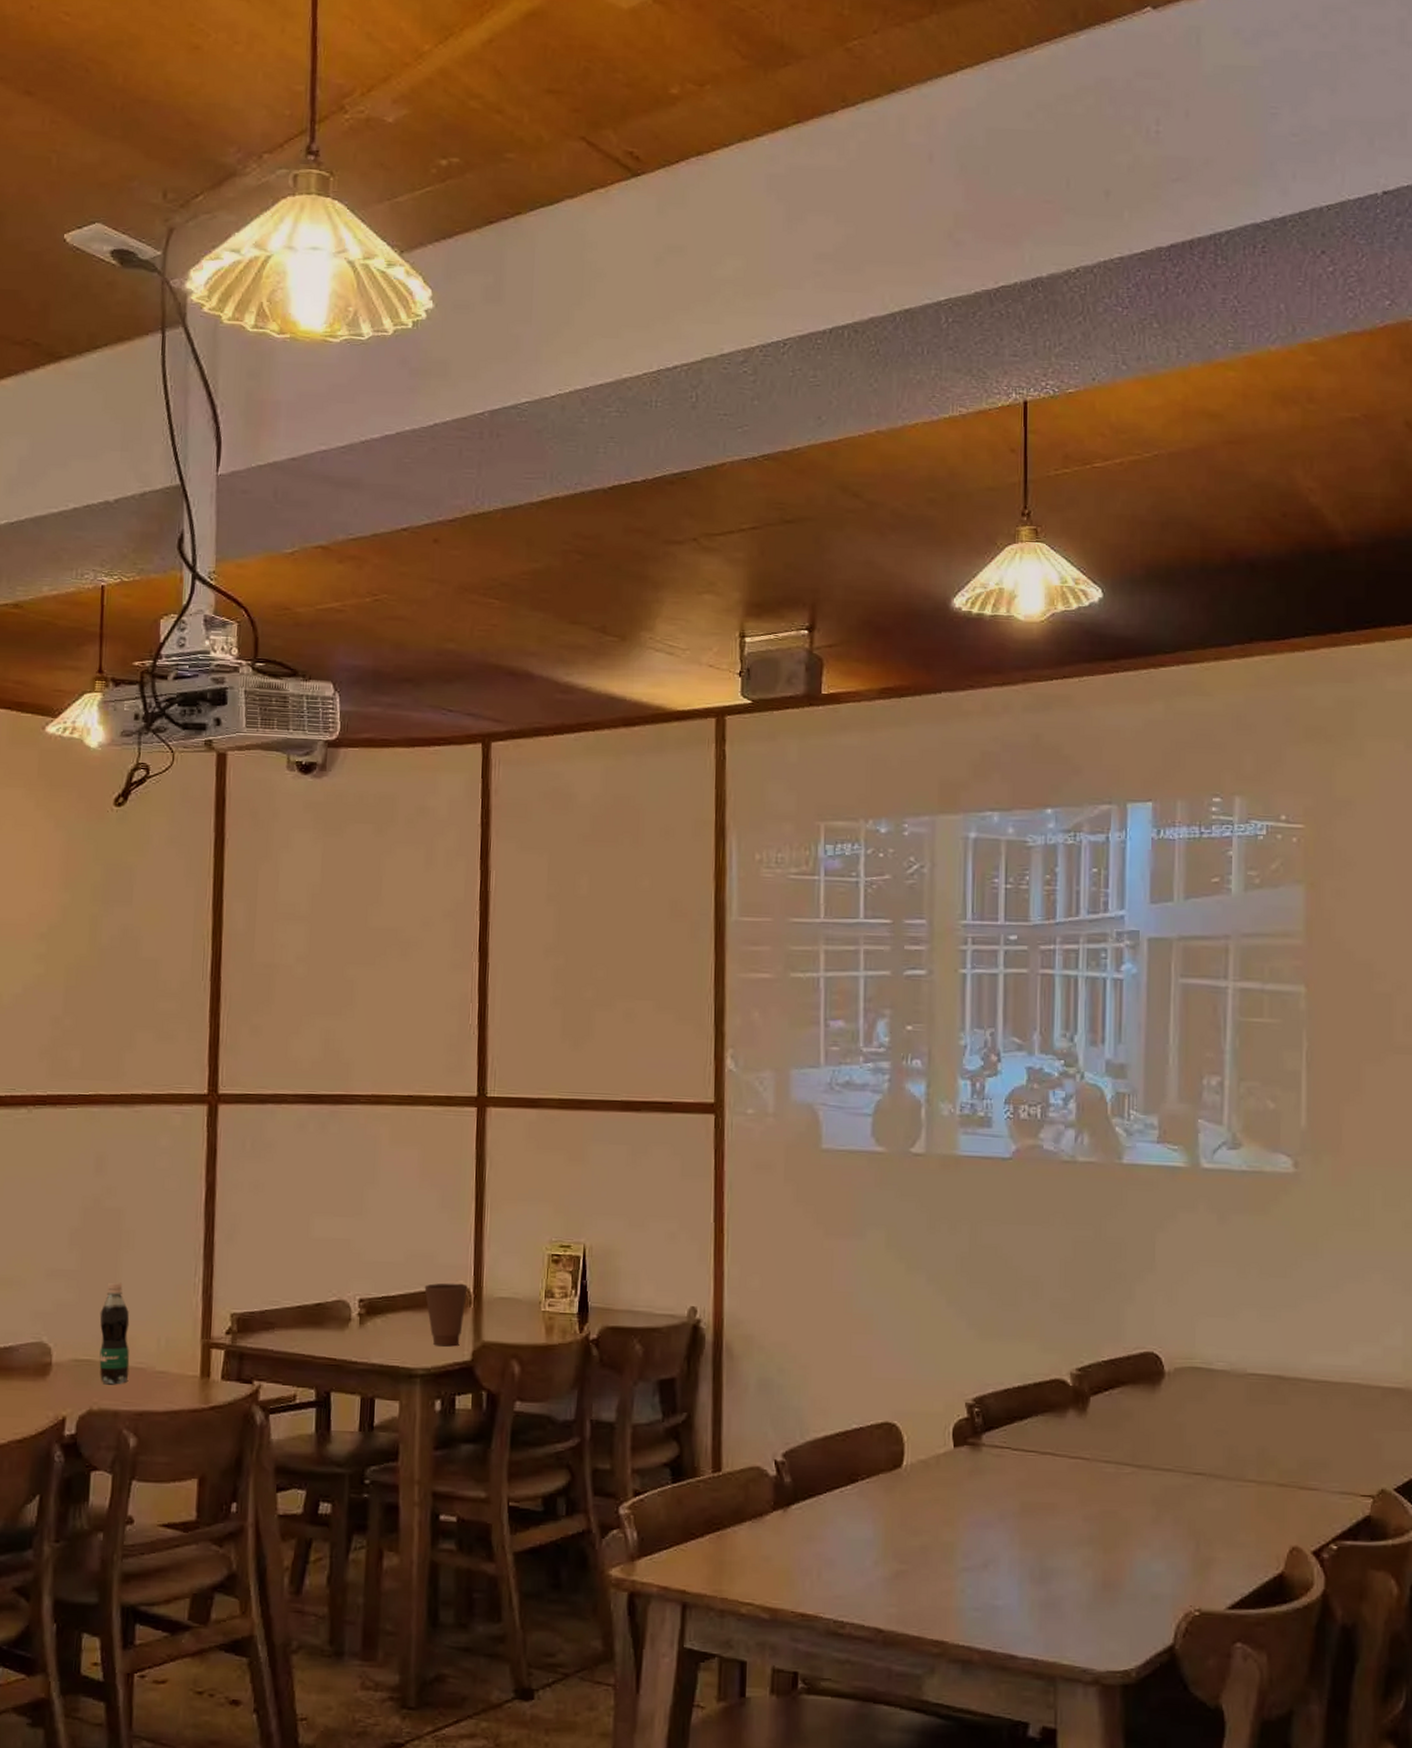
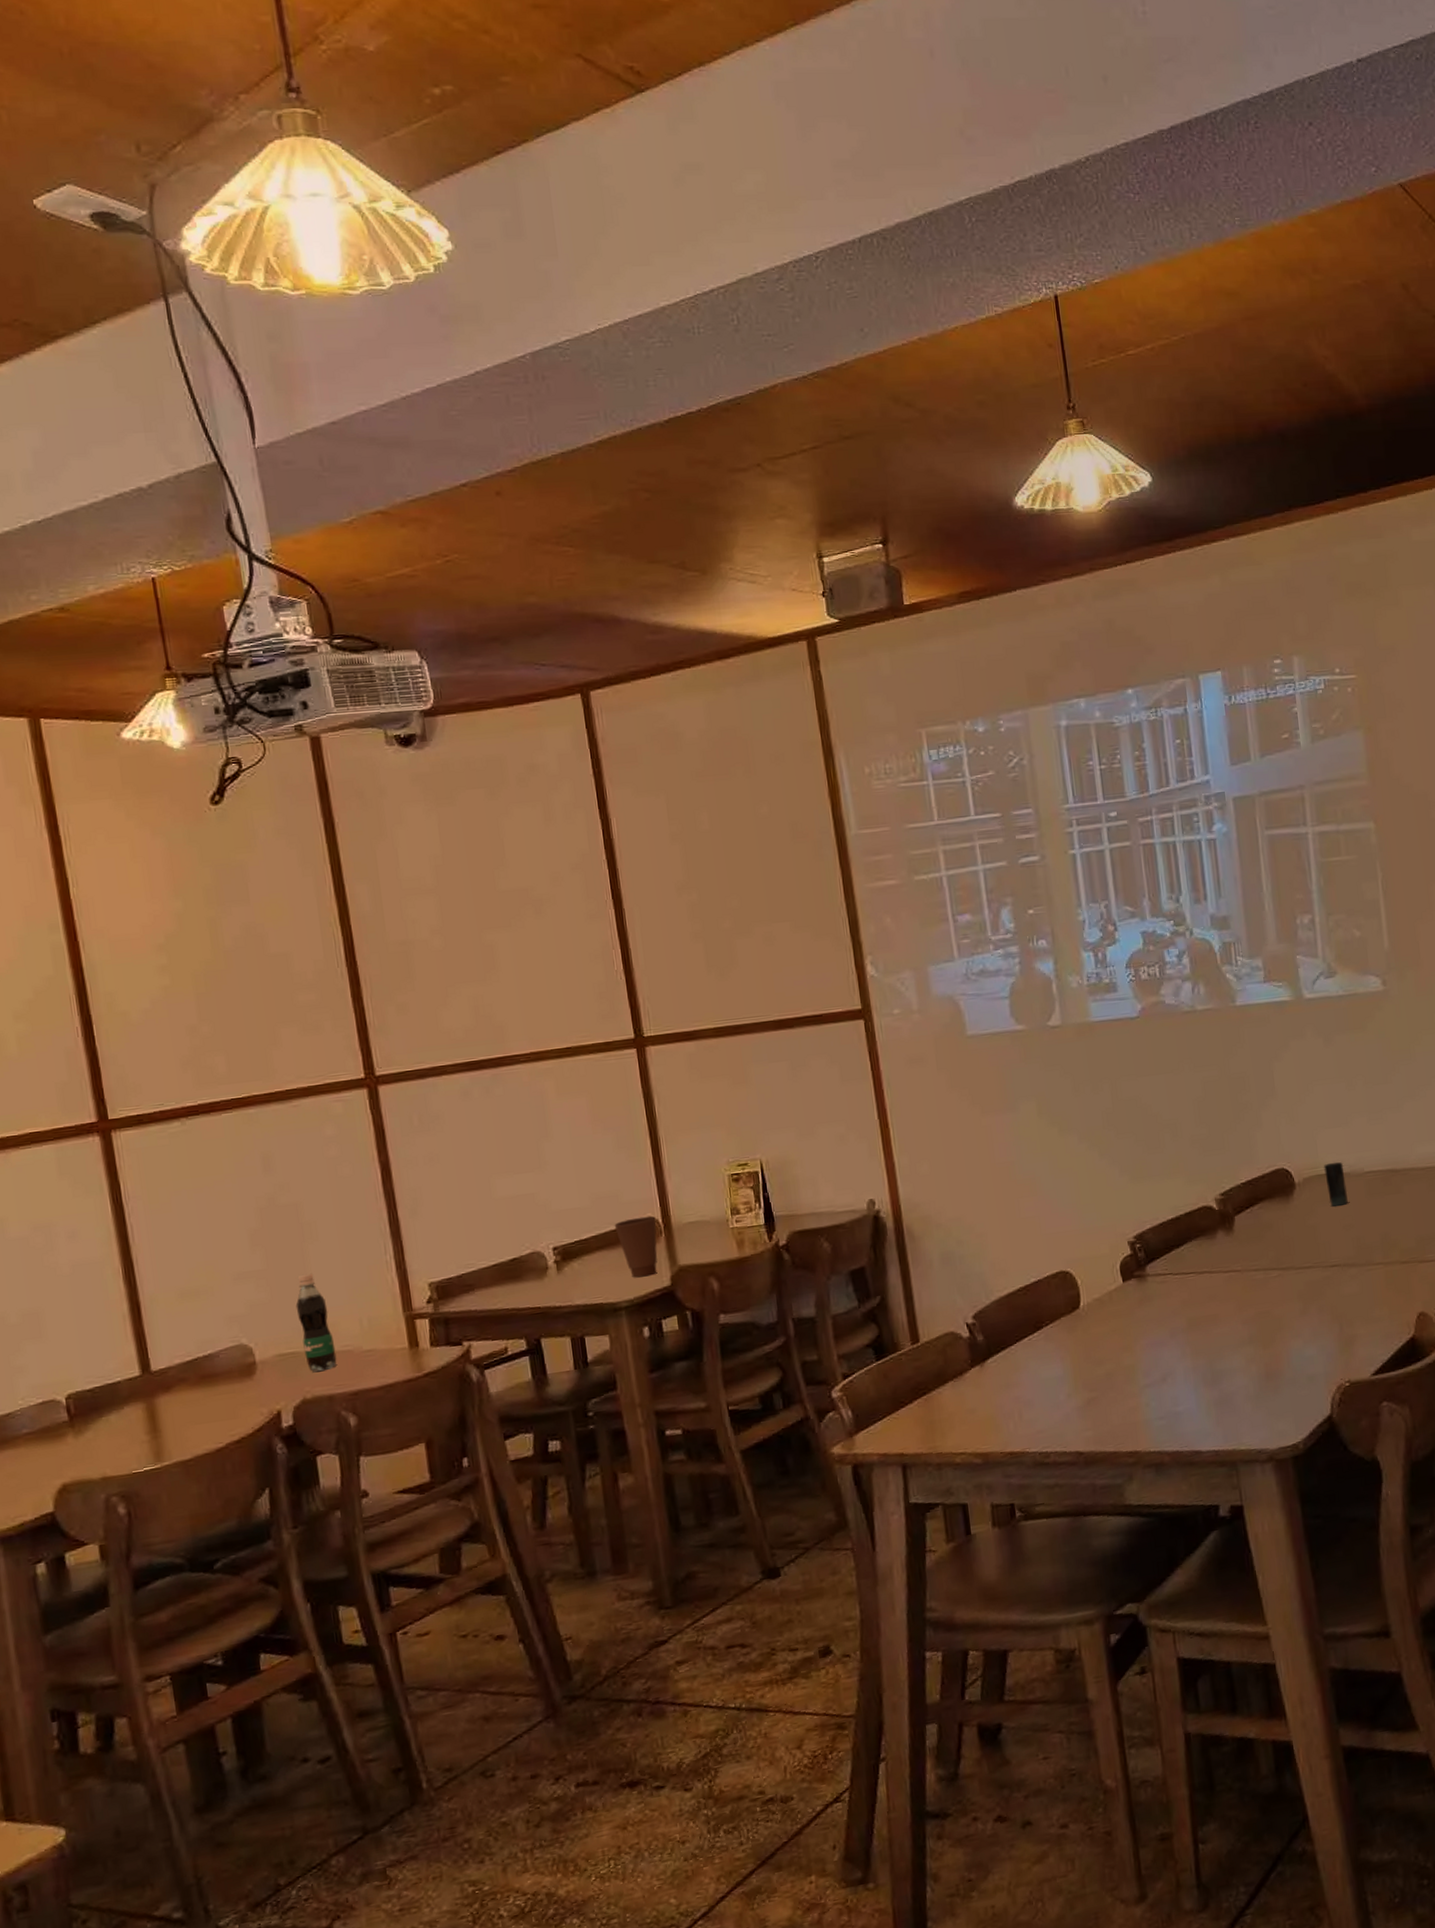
cup: none [1199,1356,1225,1407] -> present [1323,1162,1348,1206]

